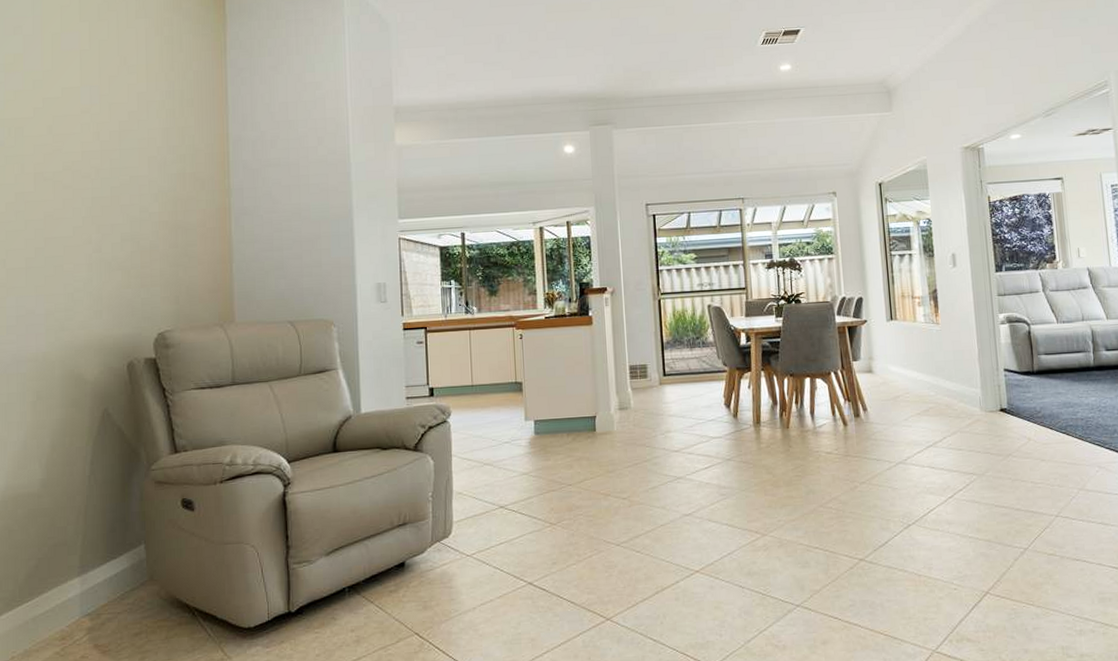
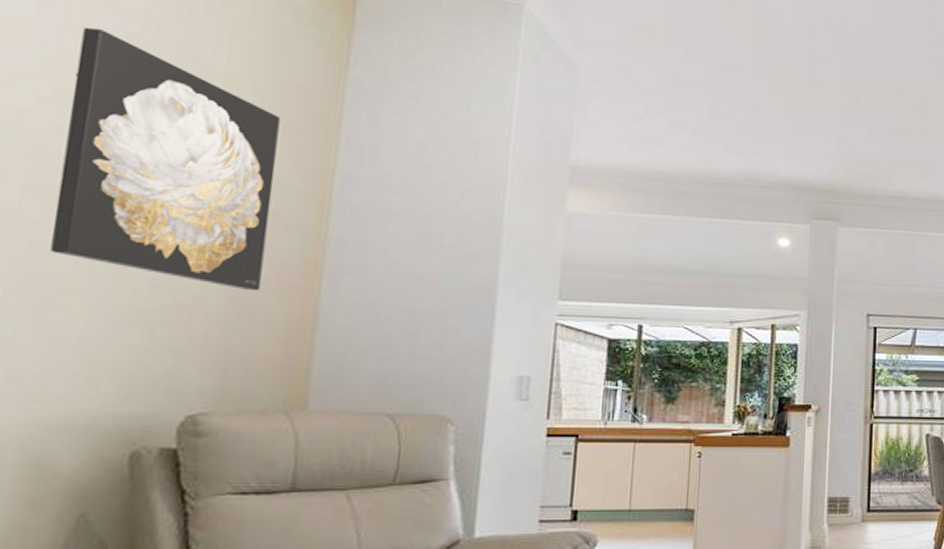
wall art: none [54,50,191,236] -> present [50,28,281,291]

